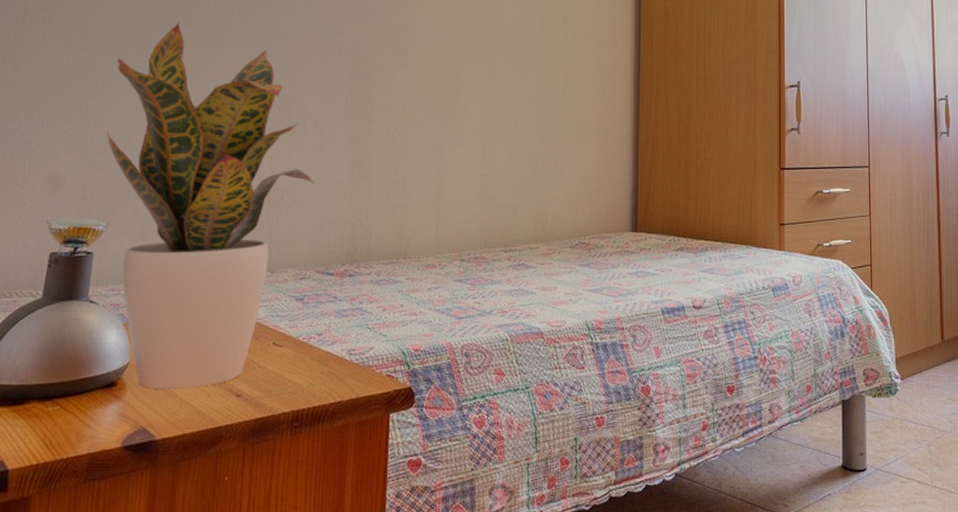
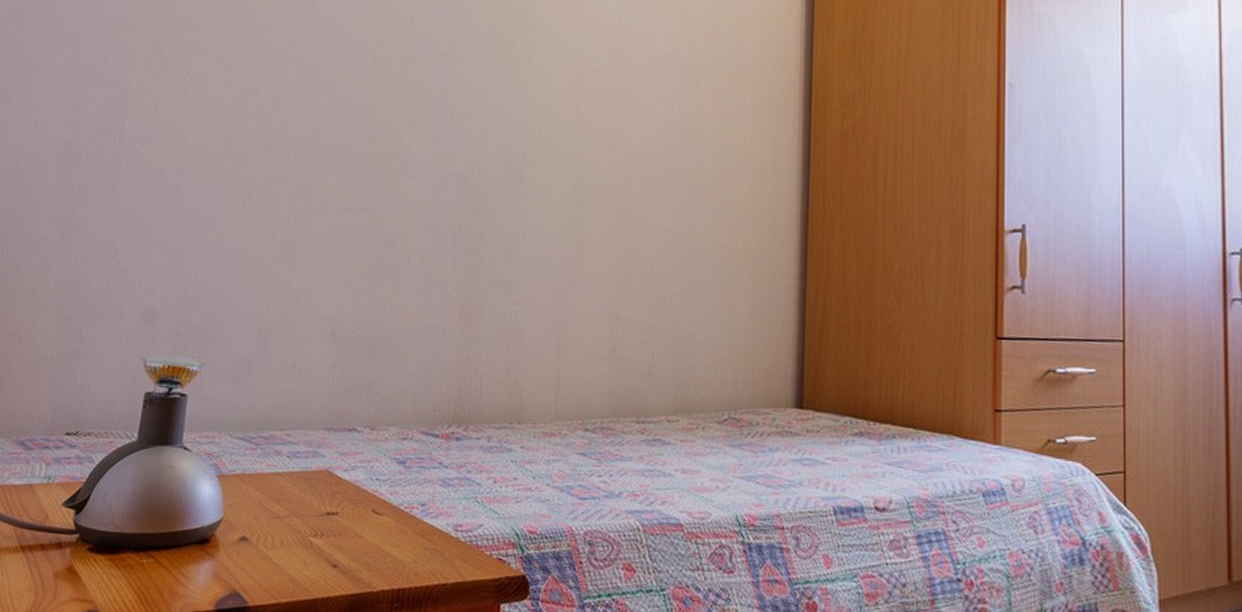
potted plant: present [106,22,315,390] -> none [201,142,419,553]

